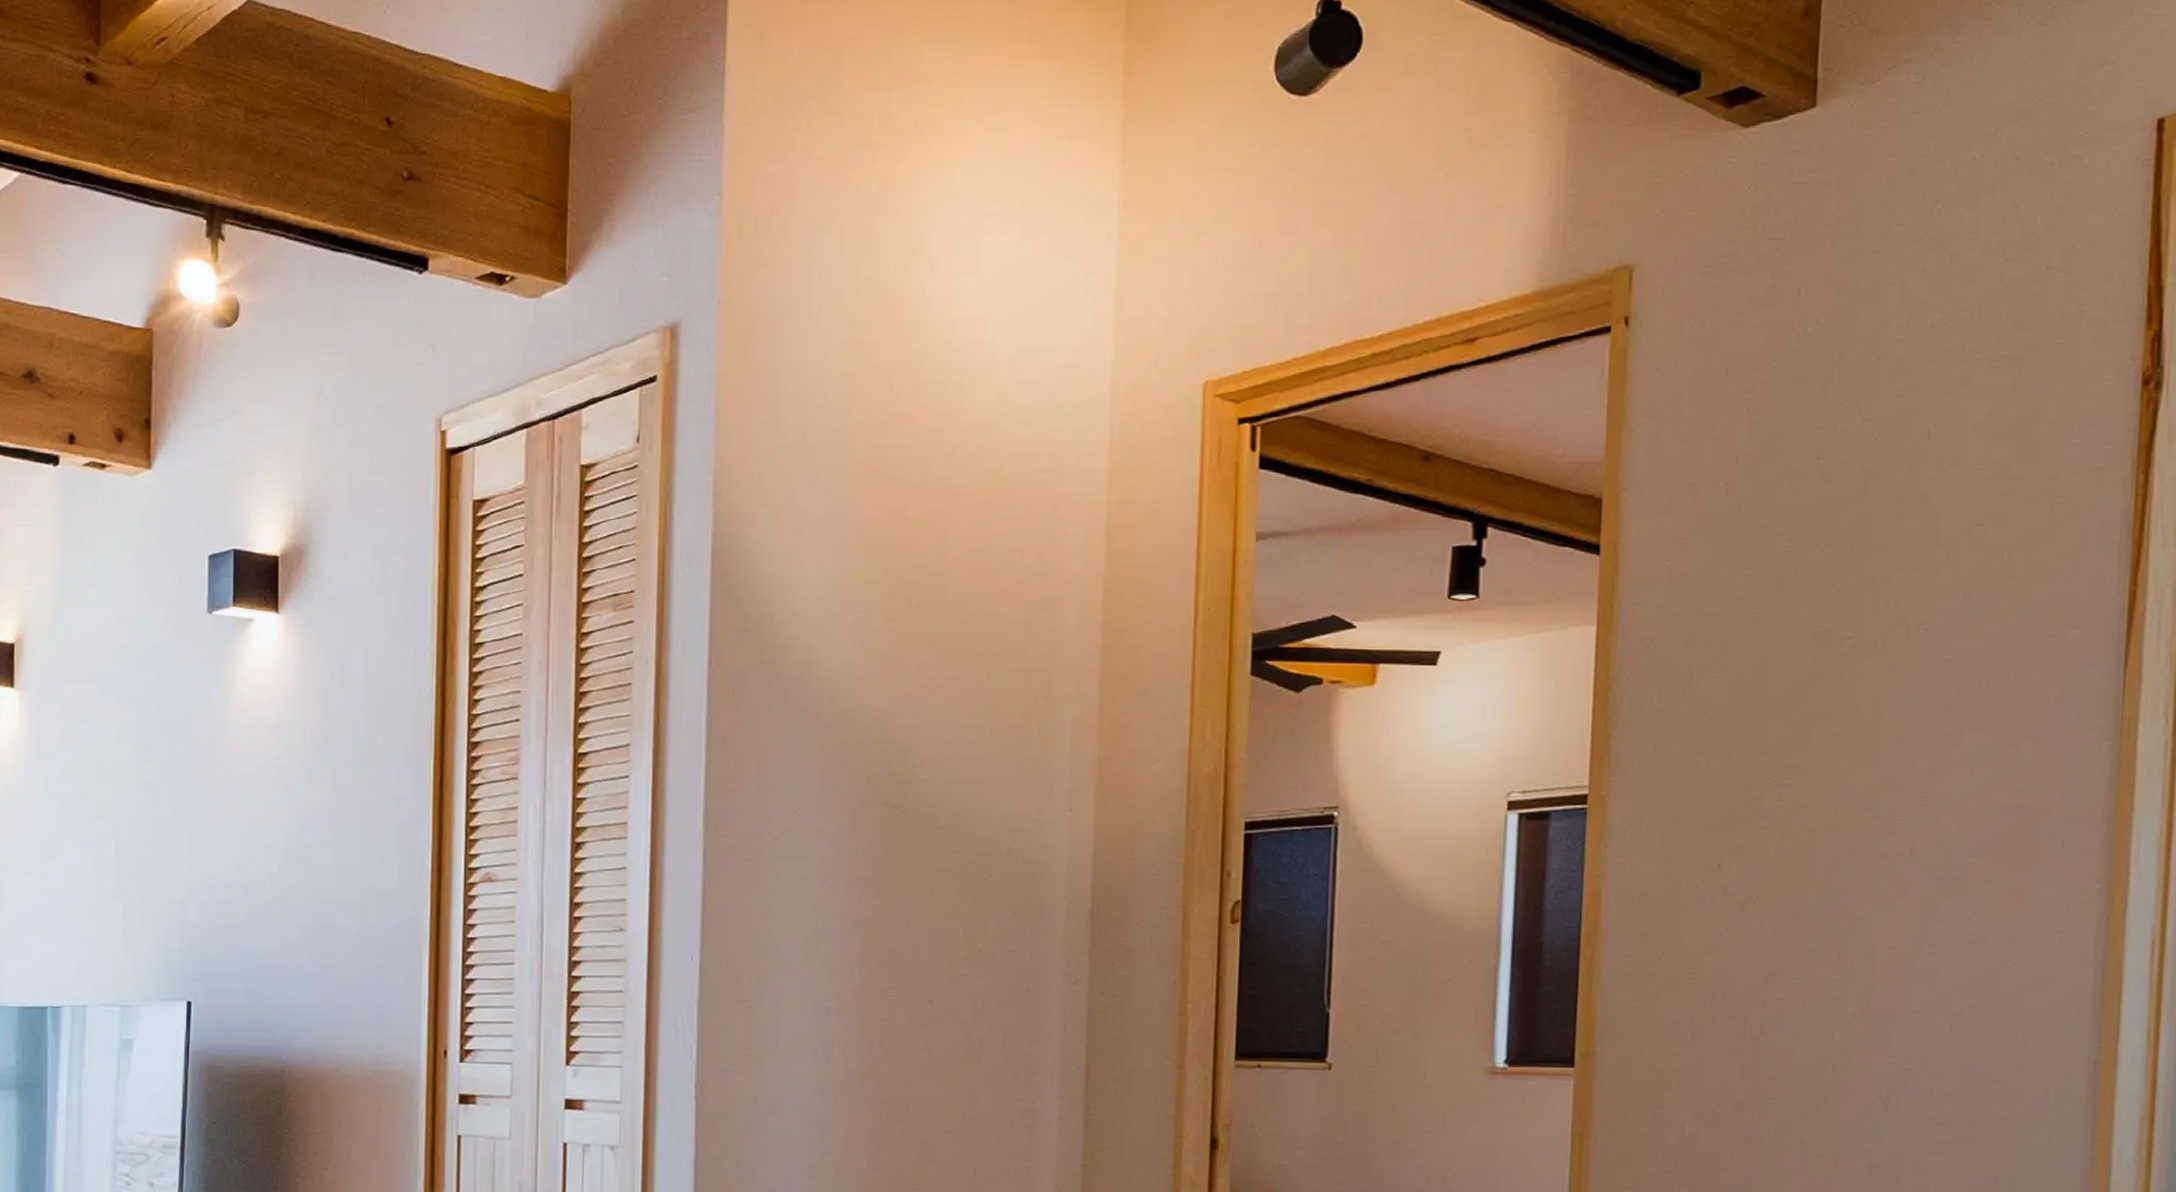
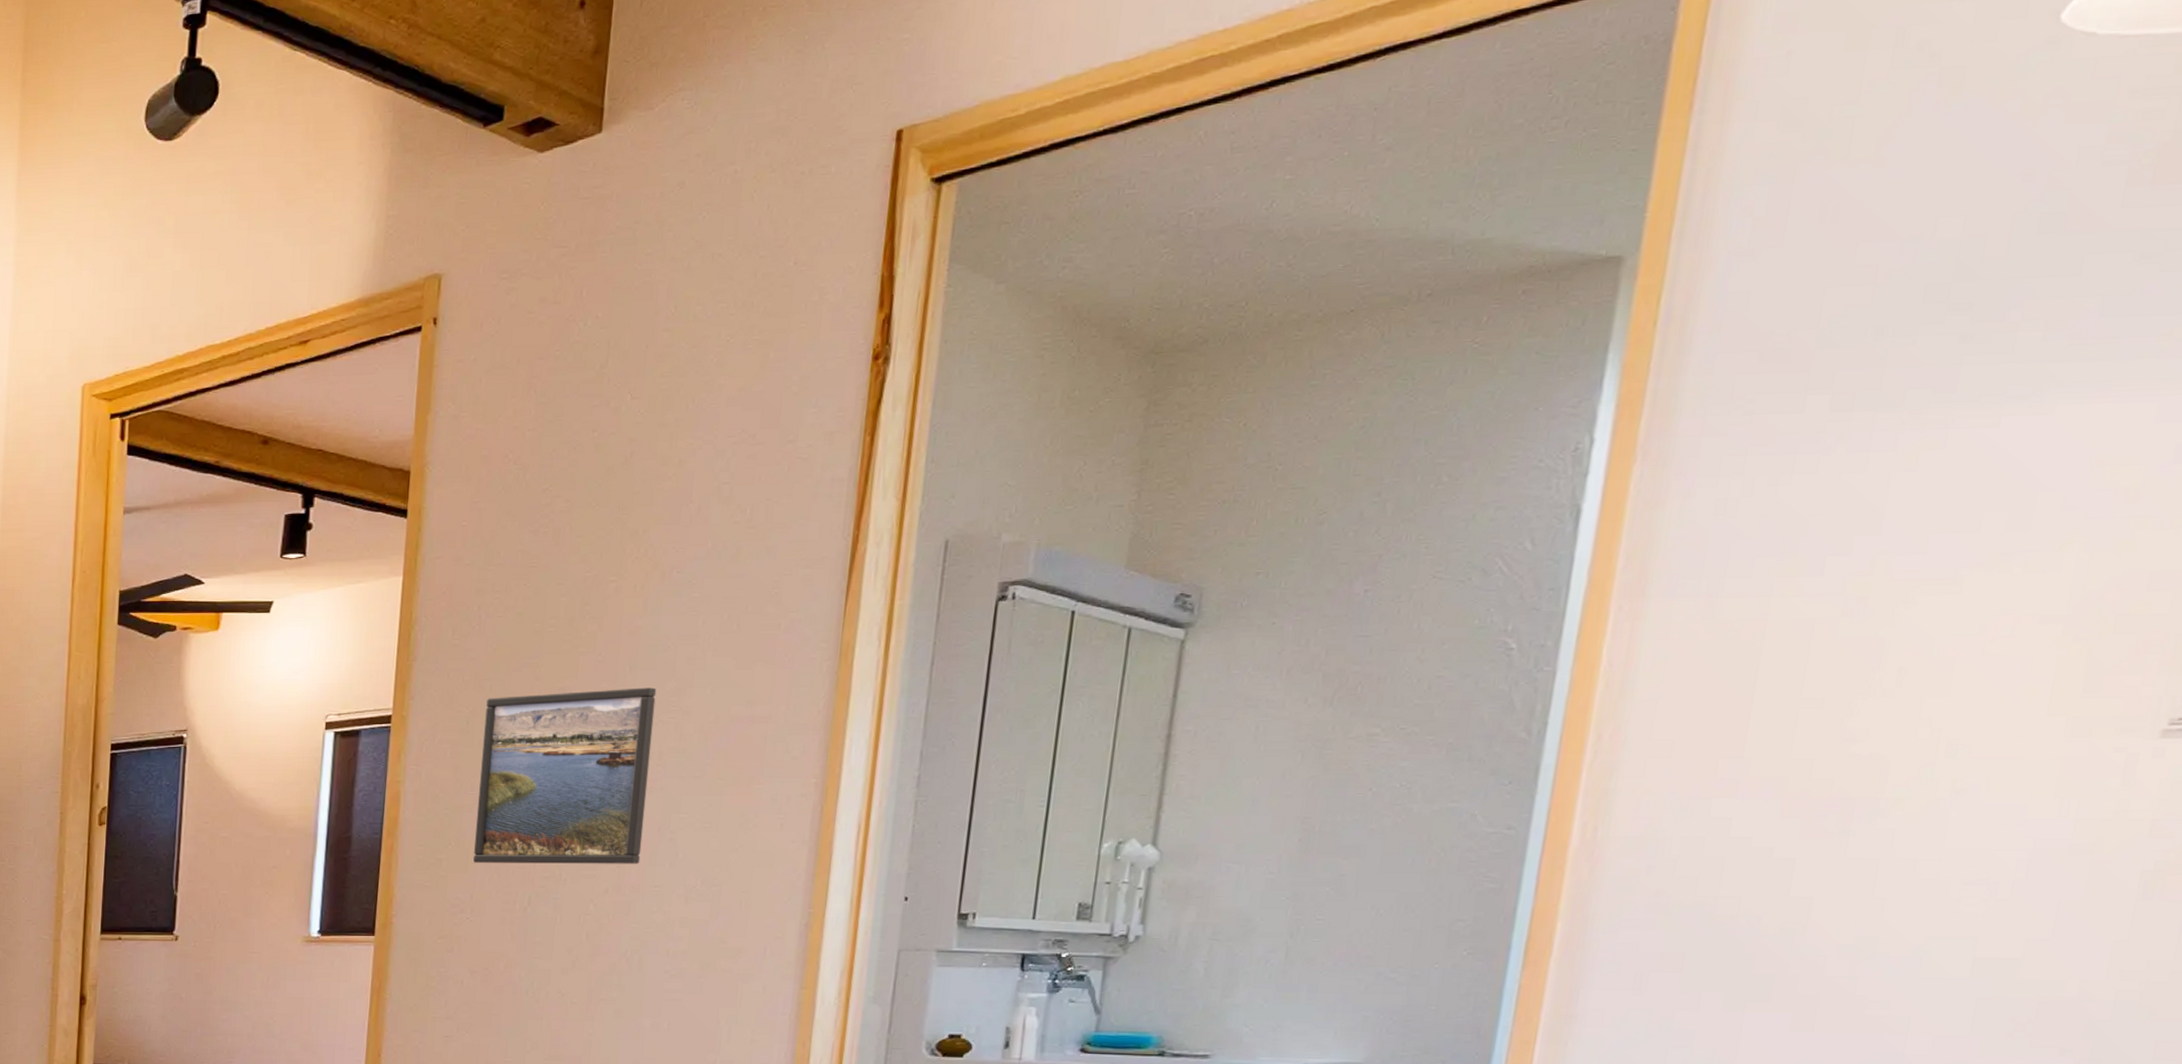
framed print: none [1692,768,1906,984] -> present [473,687,657,864]

